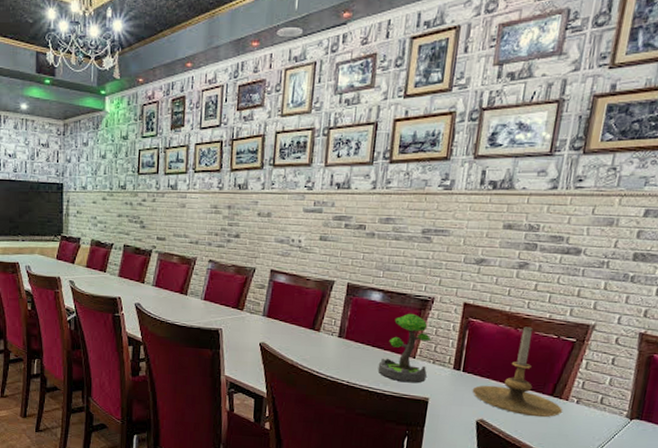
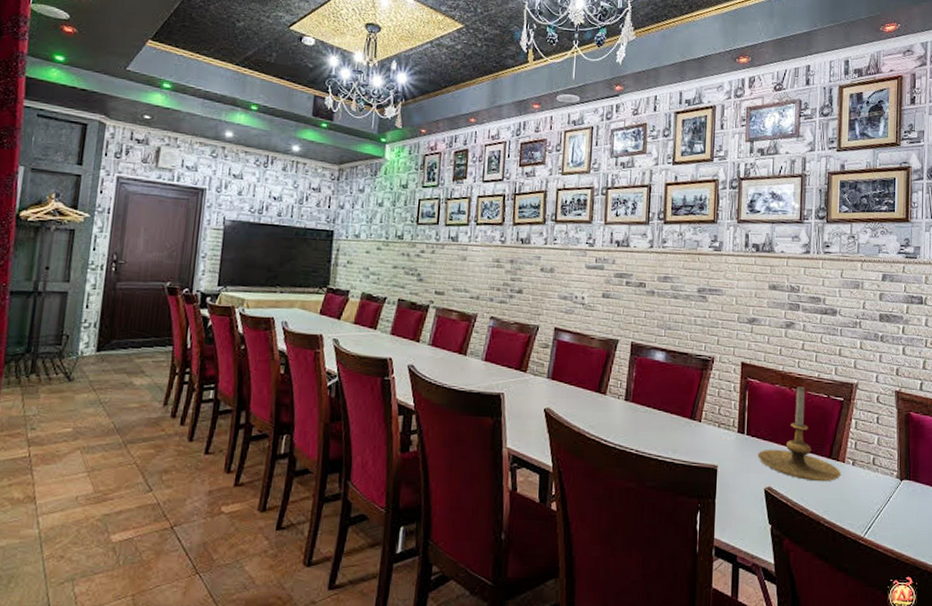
plant: present [377,313,431,383] -> none [665,373,715,450]

